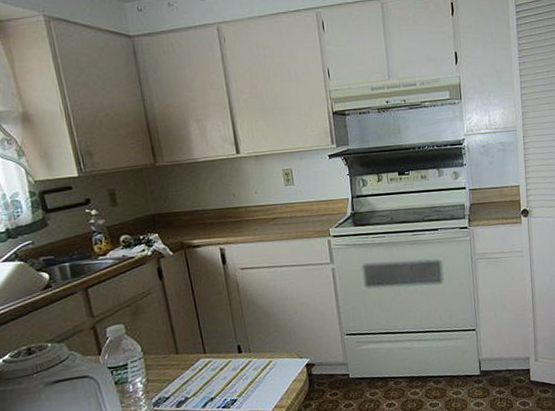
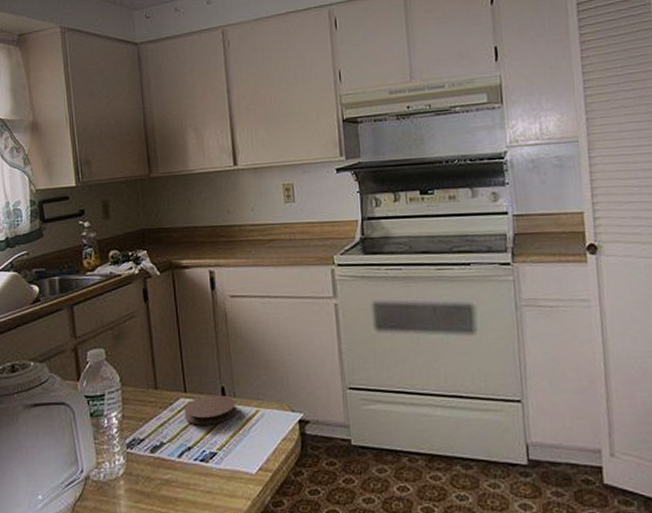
coaster: none [205,351,253,379] -> present [184,394,237,425]

